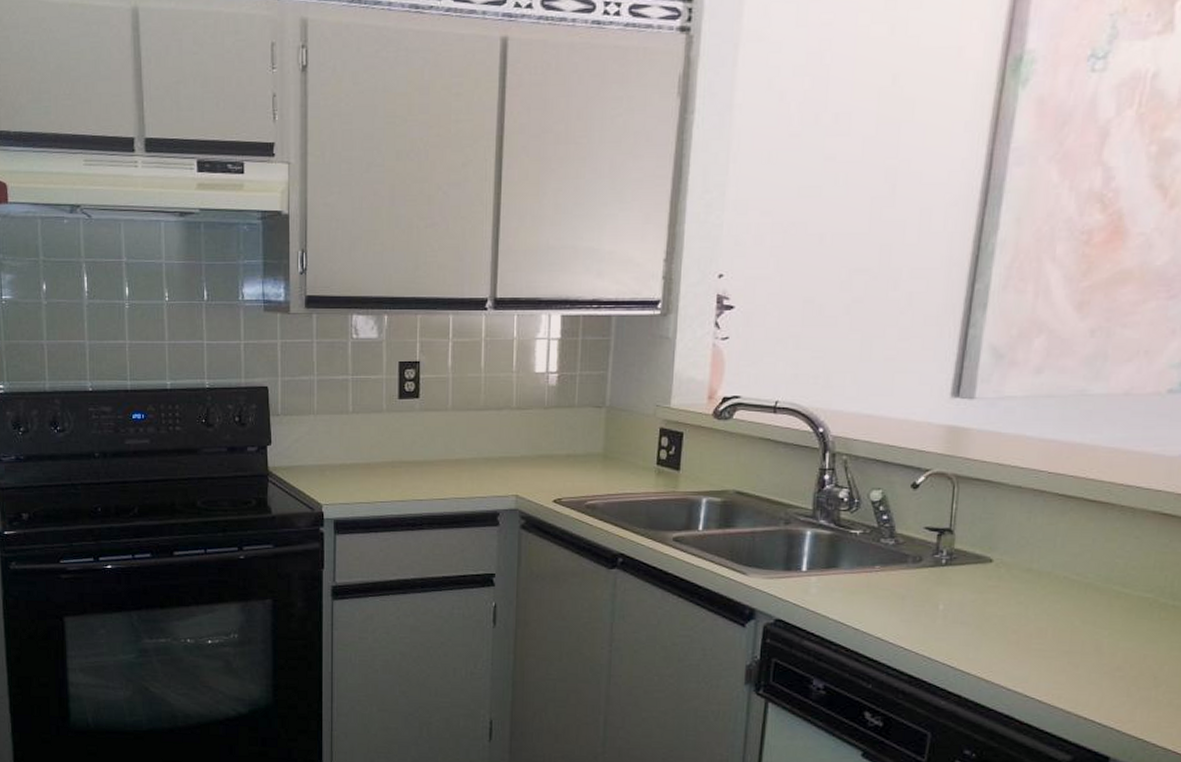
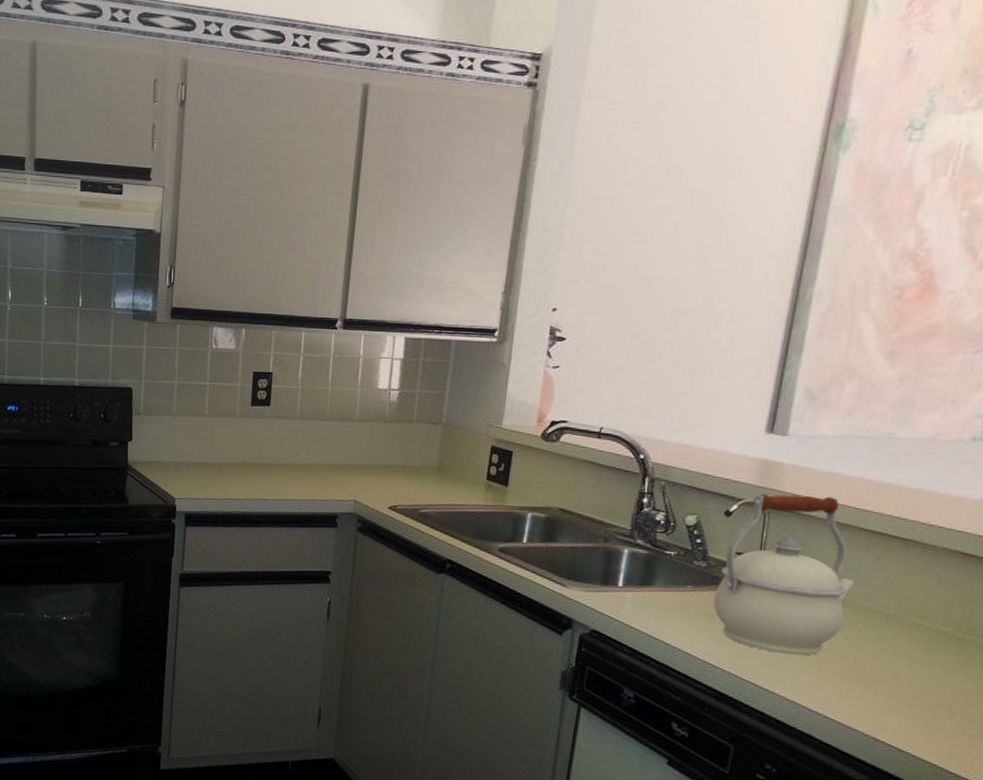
kettle: none [903,462,1052,633] -> present [713,493,856,656]

